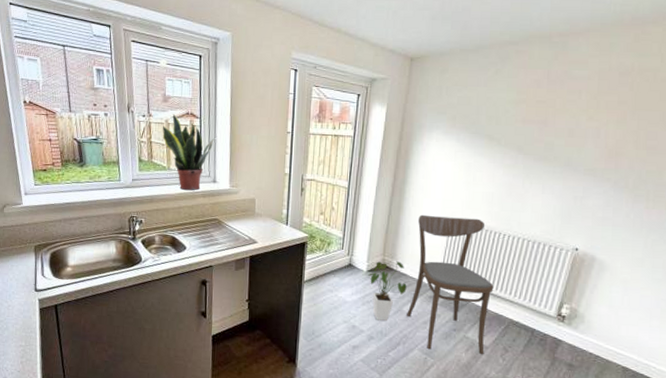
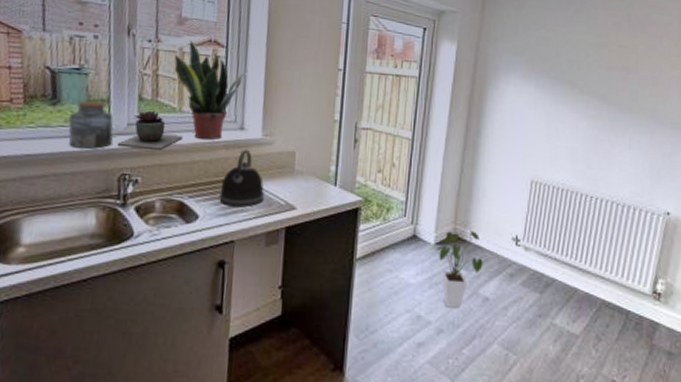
jar: none [92,162,123,198] -> present [68,100,114,149]
succulent plant: none [126,169,172,199] -> present [116,110,183,151]
kettle: none [200,197,233,241] -> present [219,149,264,207]
dining chair: present [407,214,494,354] -> none [483,173,582,345]

